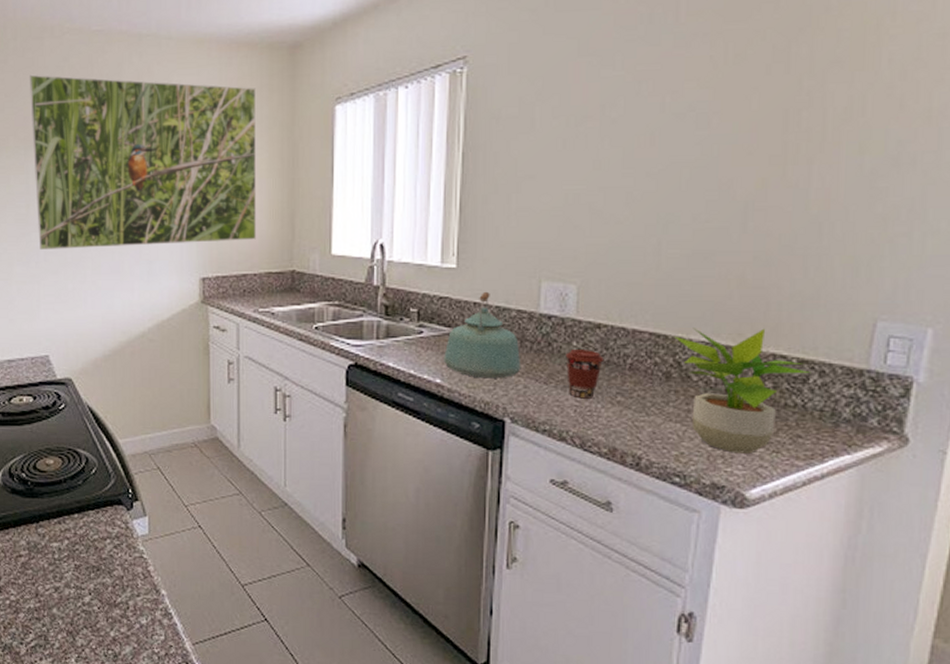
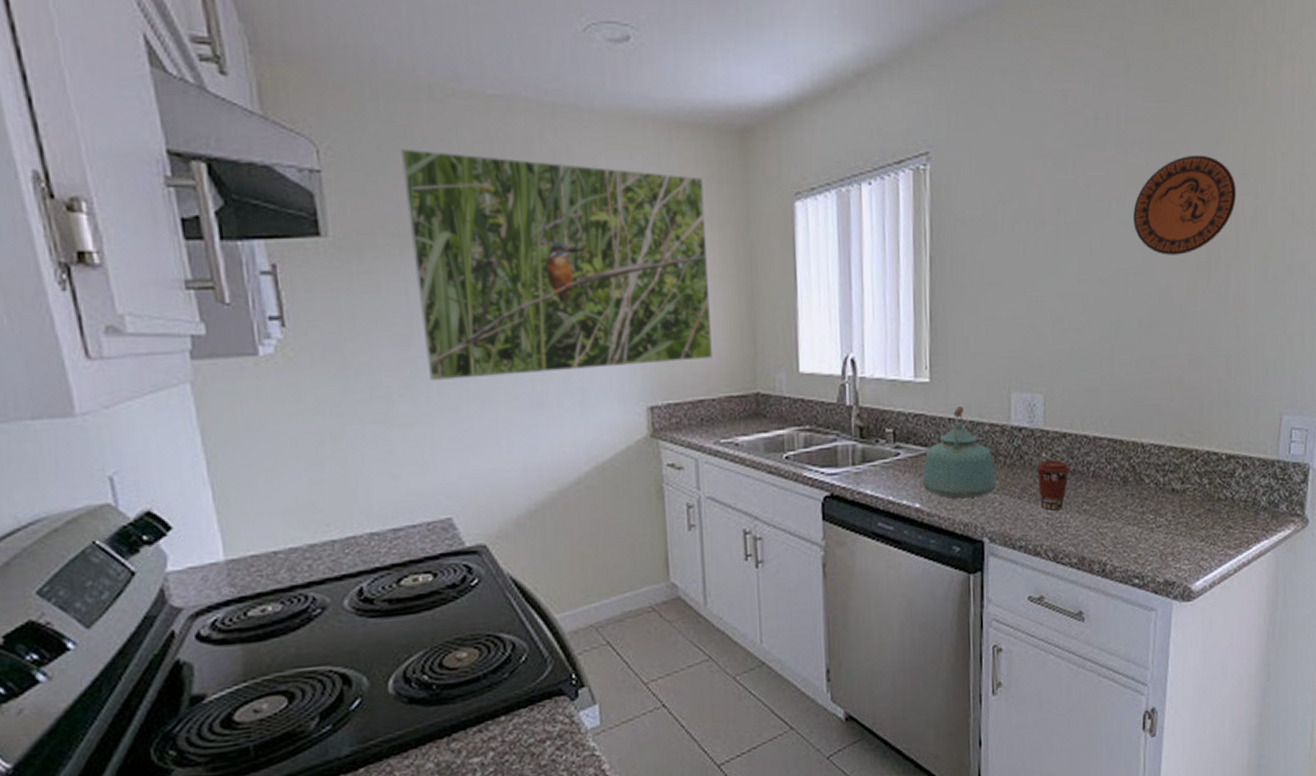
potted plant: present [674,328,811,454] -> none [1129,427,1237,549]
decorative plate: none [691,44,826,149] -> present [1133,156,1237,255]

